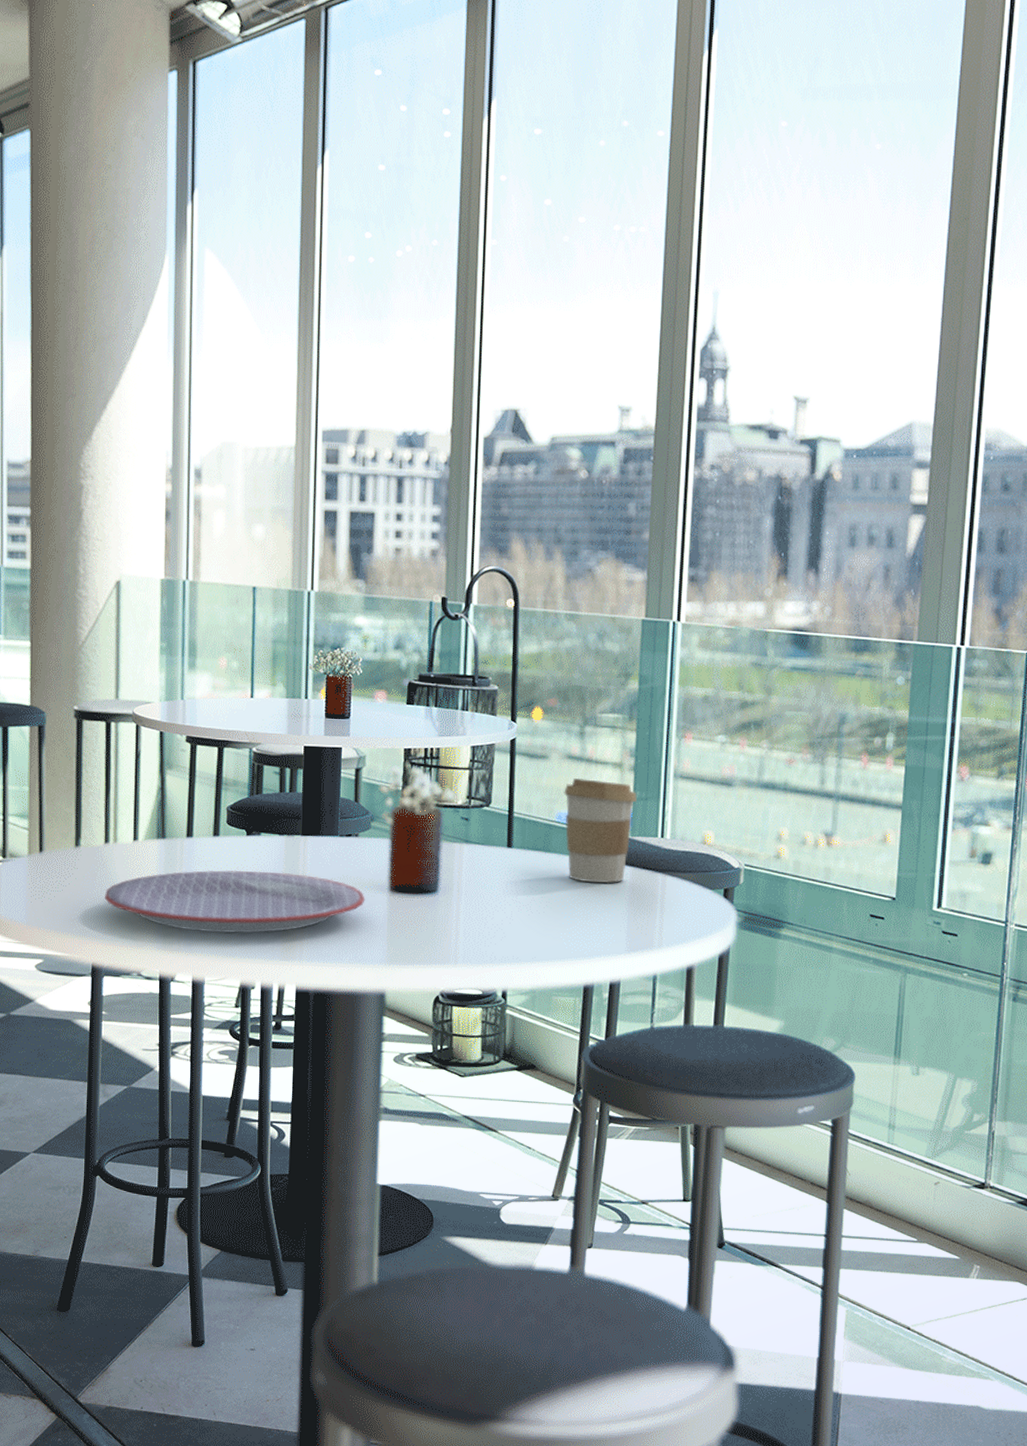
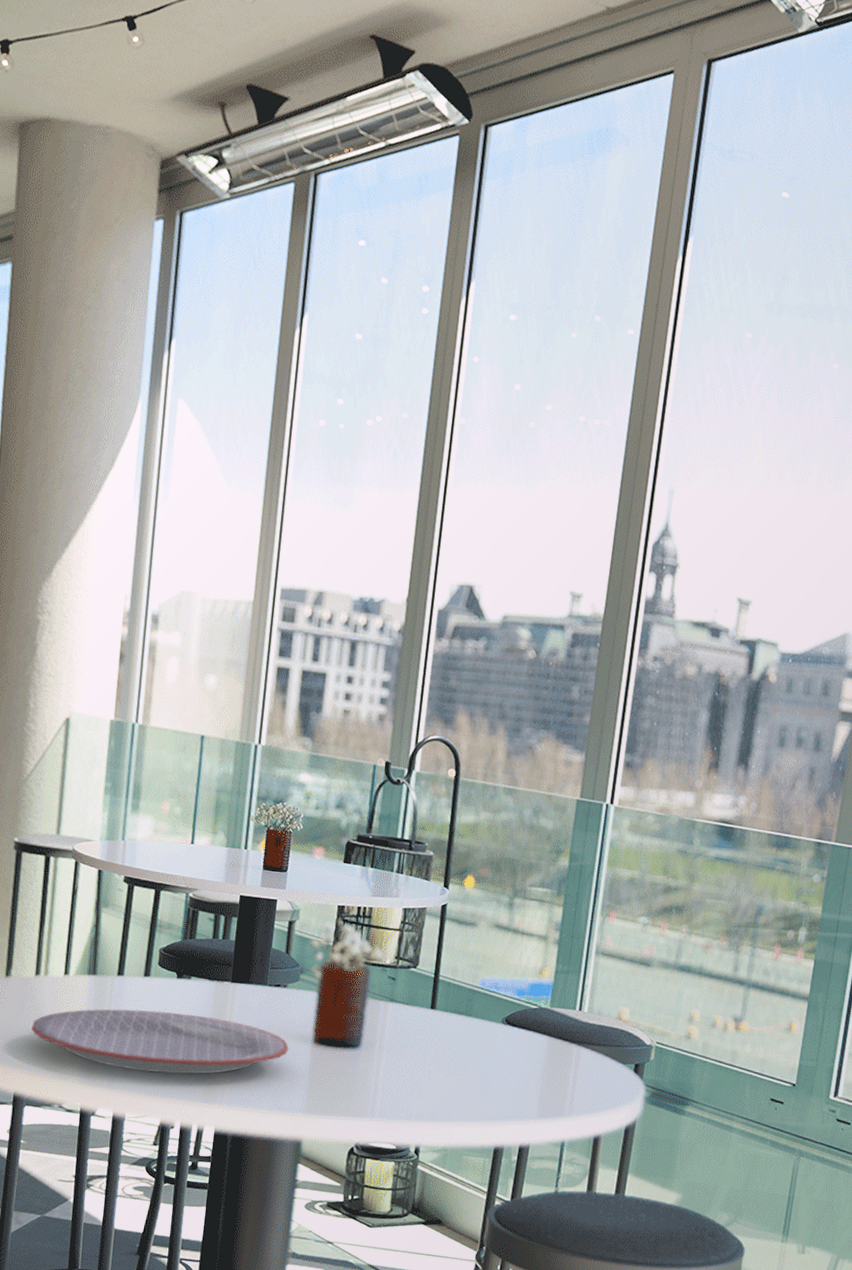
coffee cup: present [564,777,637,884] -> none [487,947,559,1051]

